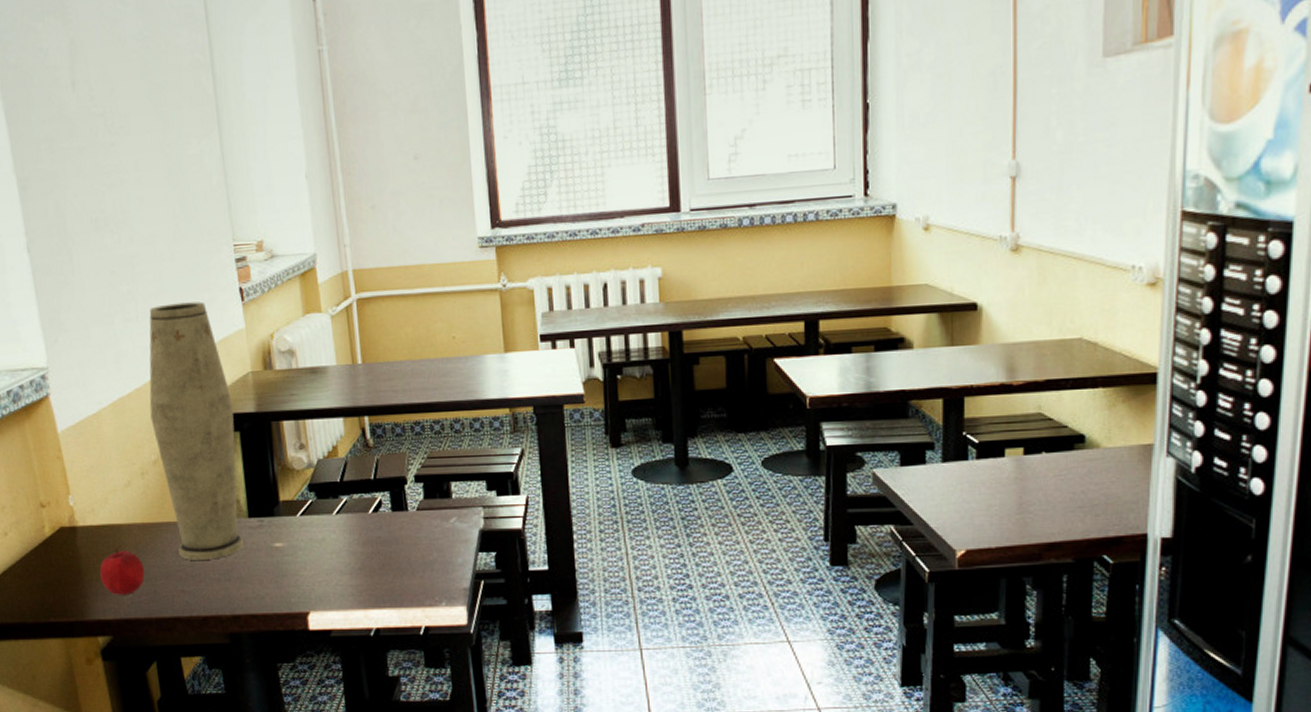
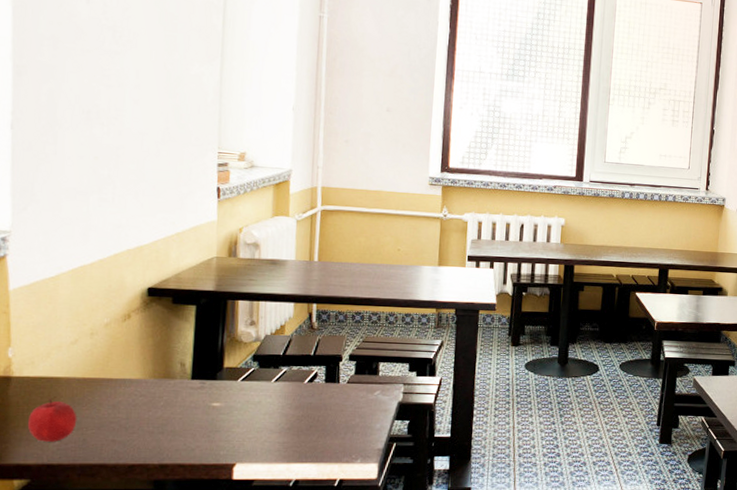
vase: present [149,301,244,560] -> none [110,191,194,414]

